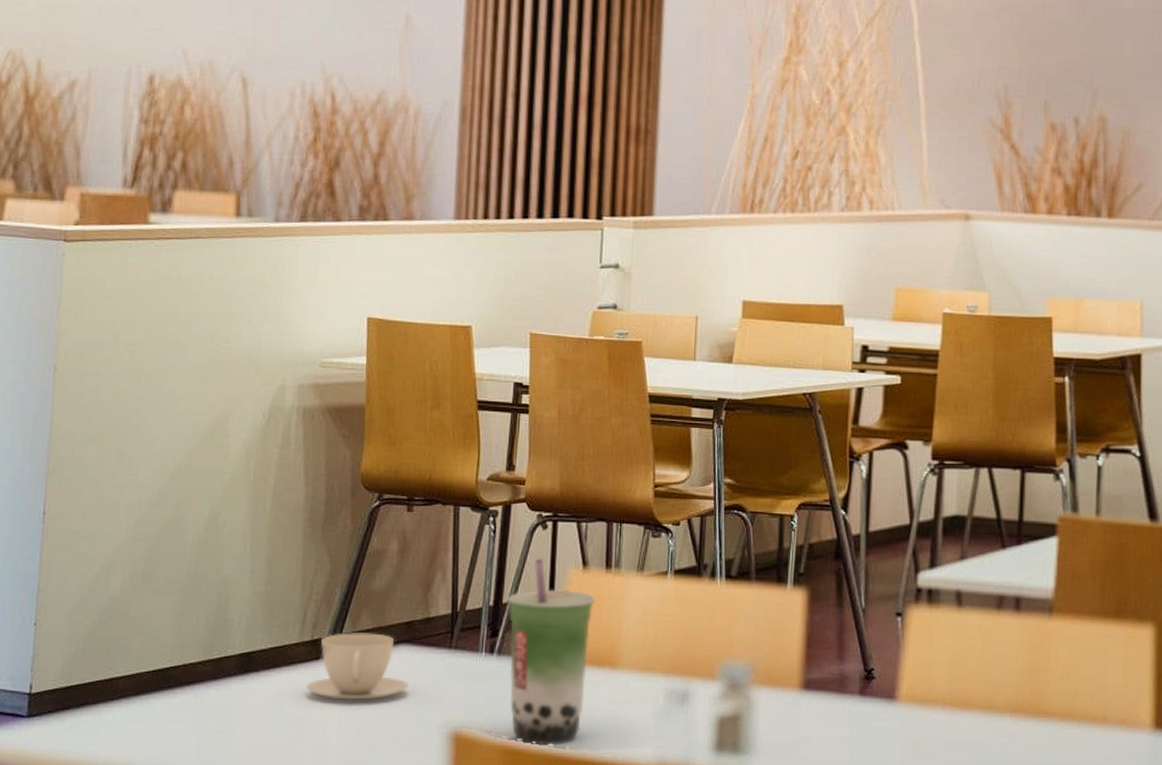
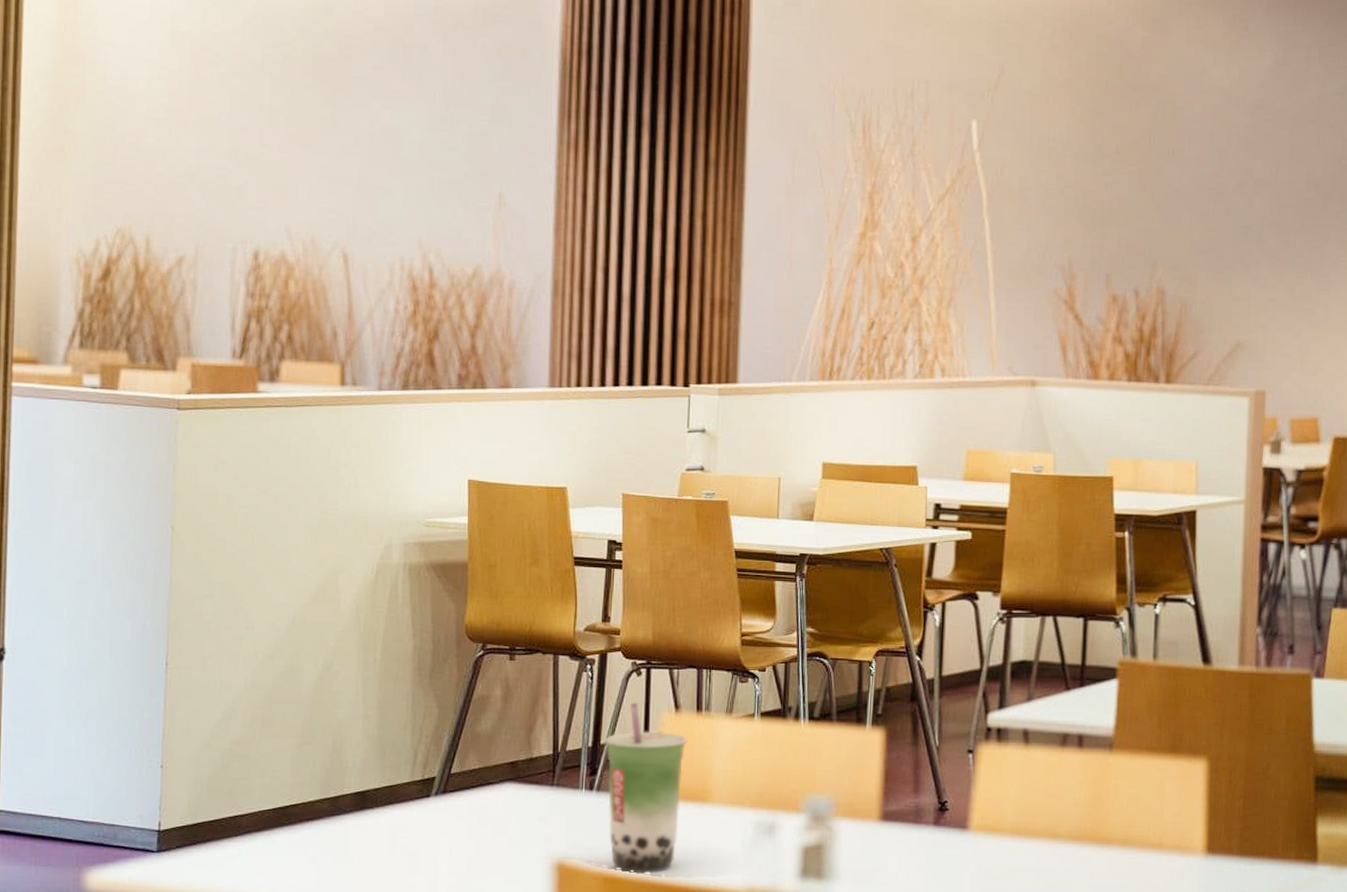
teacup: present [307,633,409,700] -> none [419,772,514,834]

